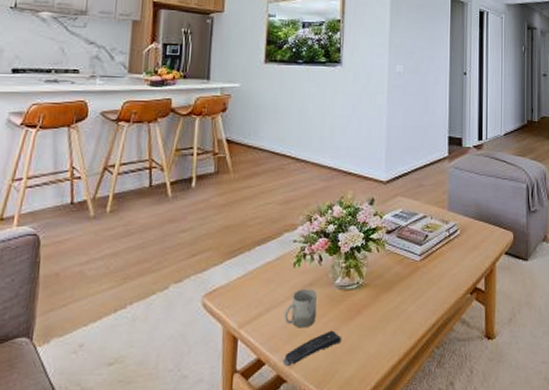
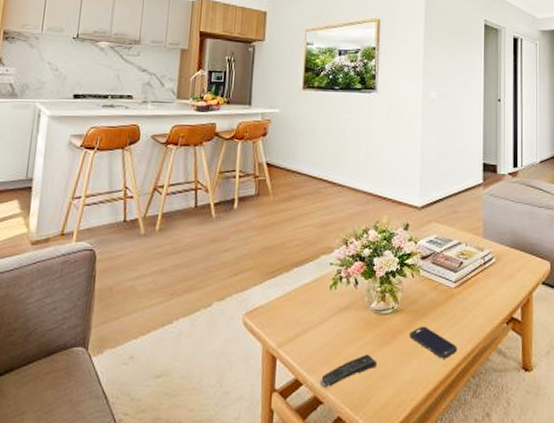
cup: present [284,289,317,328] -> none [320,312,353,351]
smartphone: none [375,300,422,331] -> present [410,326,457,359]

